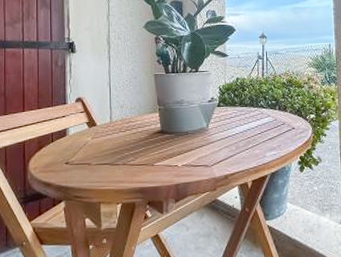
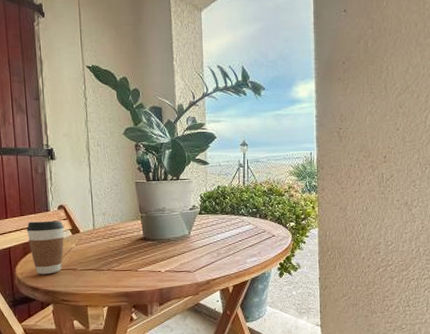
coffee cup: none [42,113,81,170] -> present [26,220,64,275]

